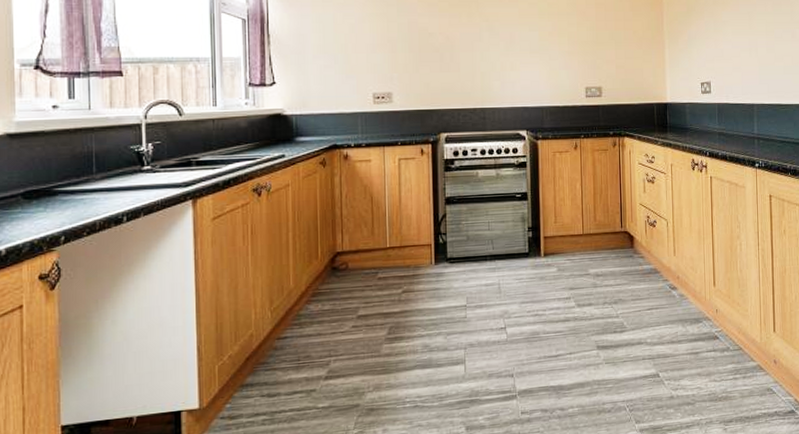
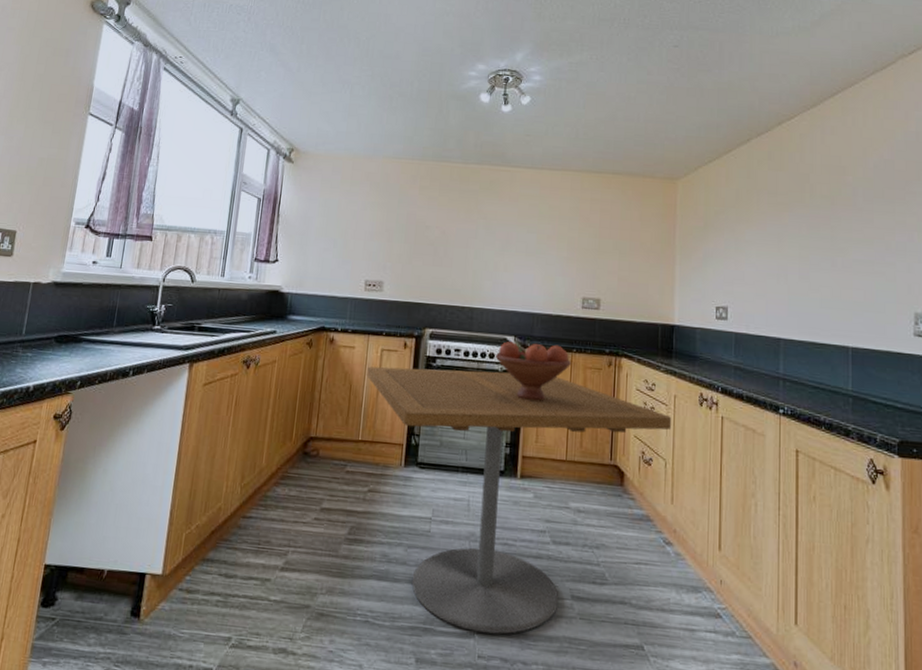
dining table: none [387,162,671,394] -> present [367,366,672,635]
fruit bowl: none [510,133,580,187] -> present [495,341,571,401]

